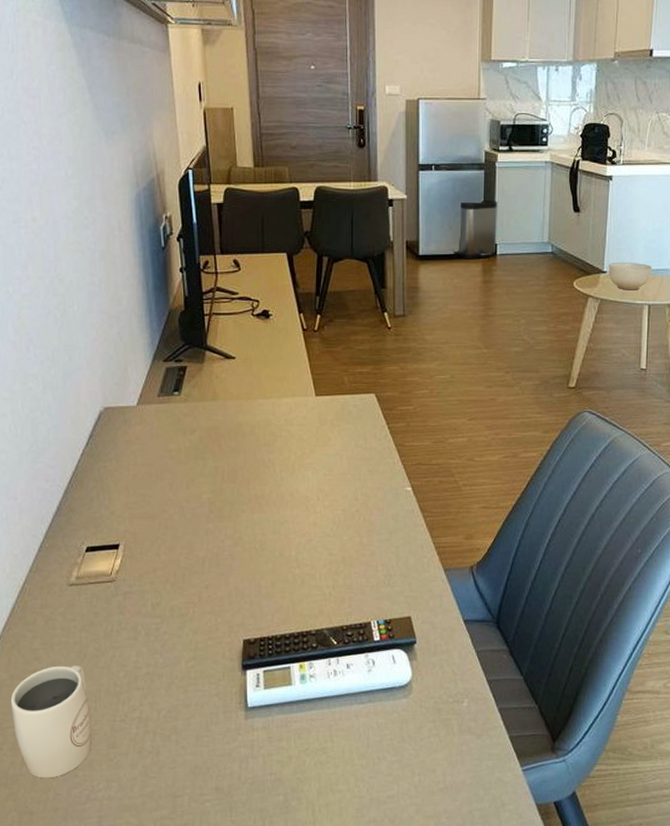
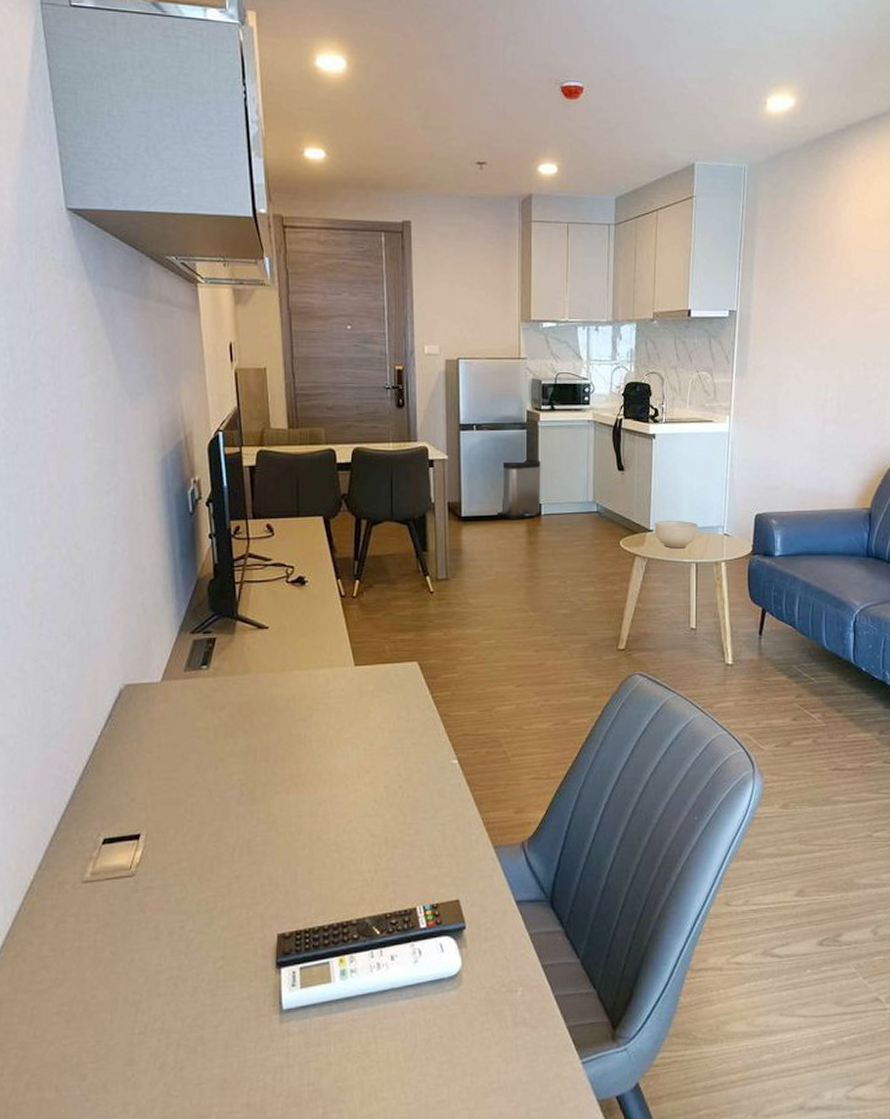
mug: present [10,664,91,779] -> none [13,972,106,1106]

